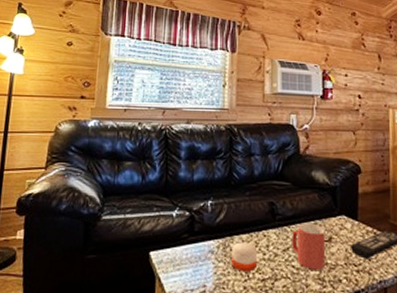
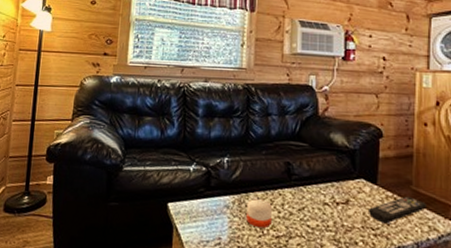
mug: present [292,223,326,270] -> none [307,184,343,232]

